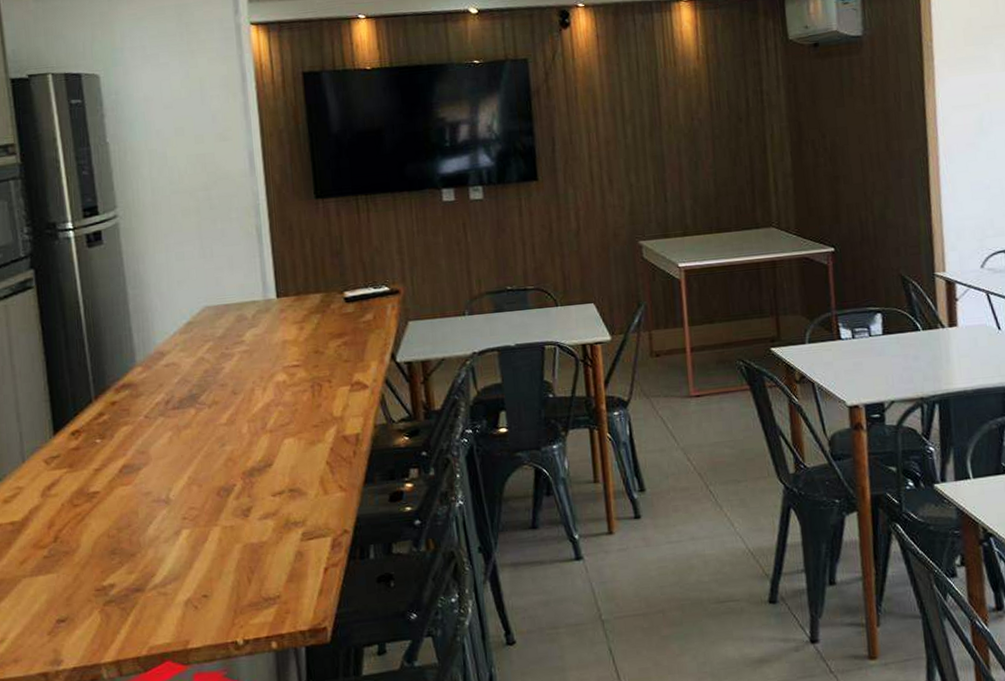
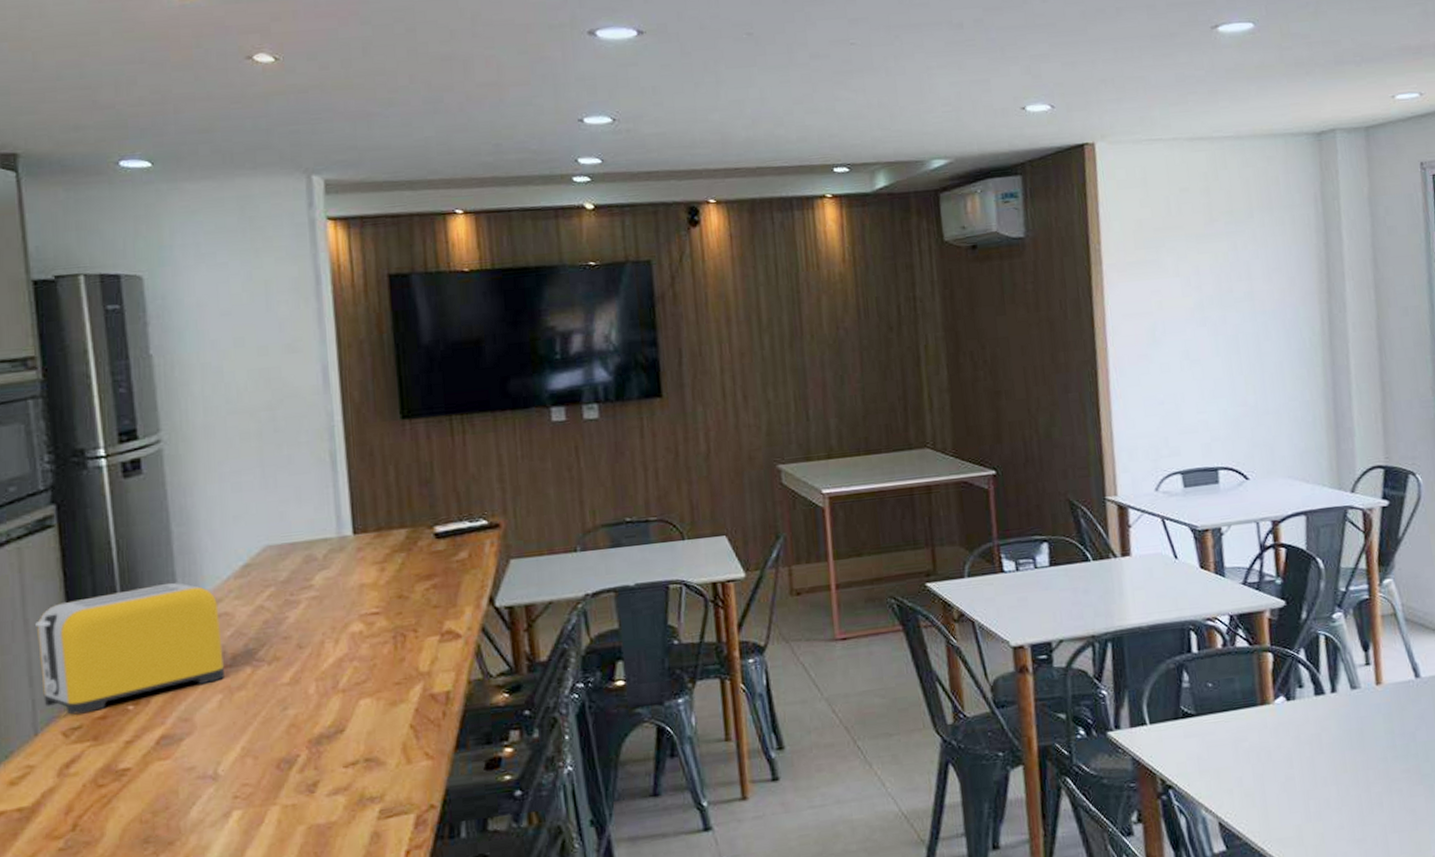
toaster: none [20,336,173,446] -> present [35,582,224,715]

